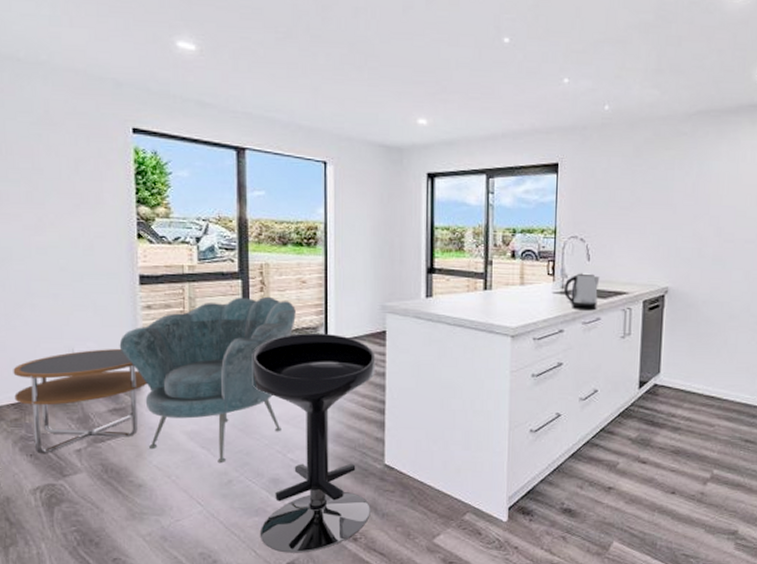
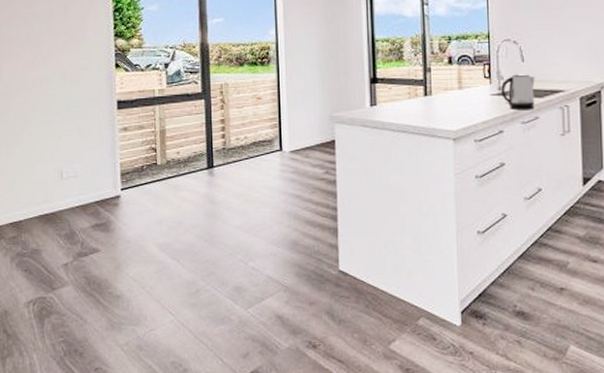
side table: present [13,348,147,454] -> none [12,168,124,269]
armchair: present [119,296,296,462] -> none [100,113,253,272]
bar stool: present [252,332,375,553] -> none [215,145,328,361]

